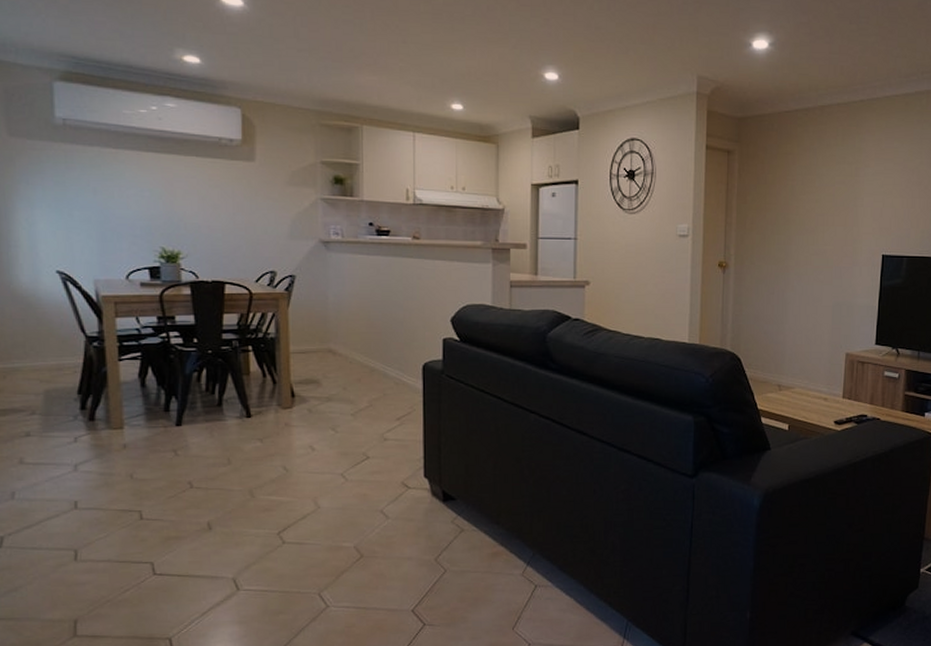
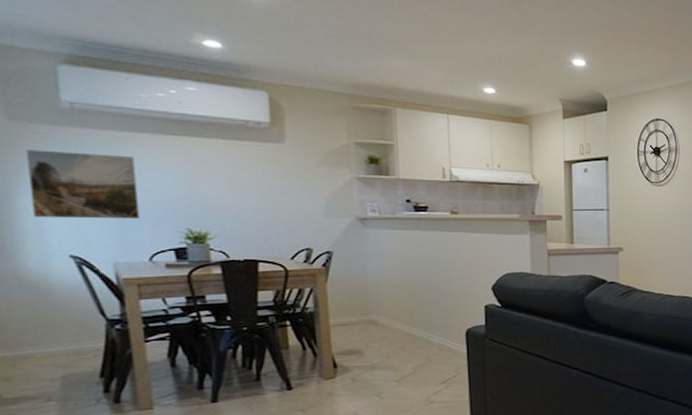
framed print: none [24,165,119,236] -> present [26,150,140,219]

